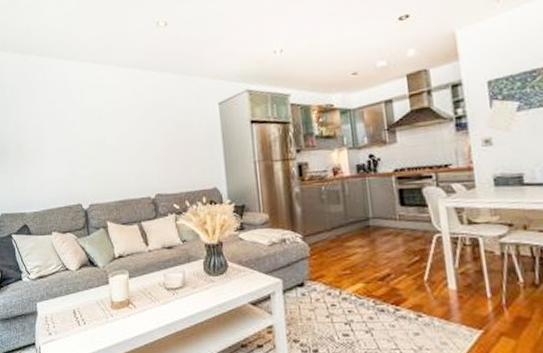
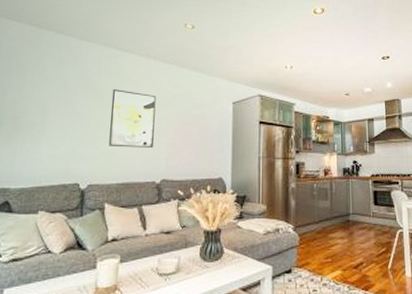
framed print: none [97,105,144,165] -> present [109,89,156,148]

